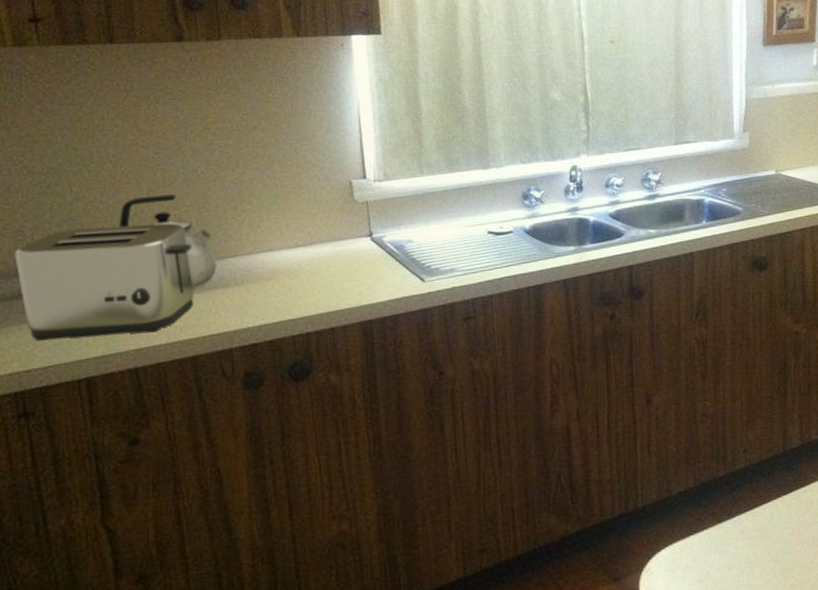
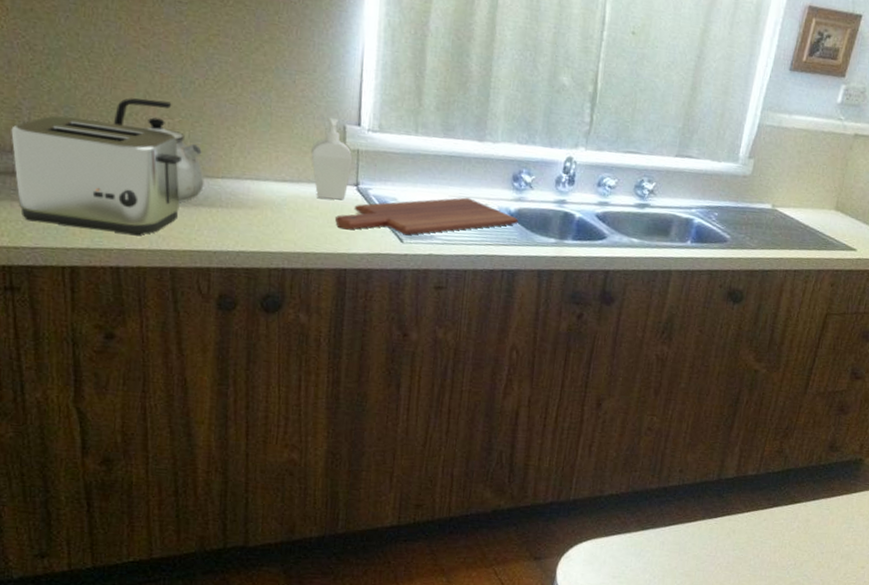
soap bottle: none [320,176,363,255] -> present [311,118,353,201]
cutting board: none [352,224,535,281] -> present [334,197,519,236]

